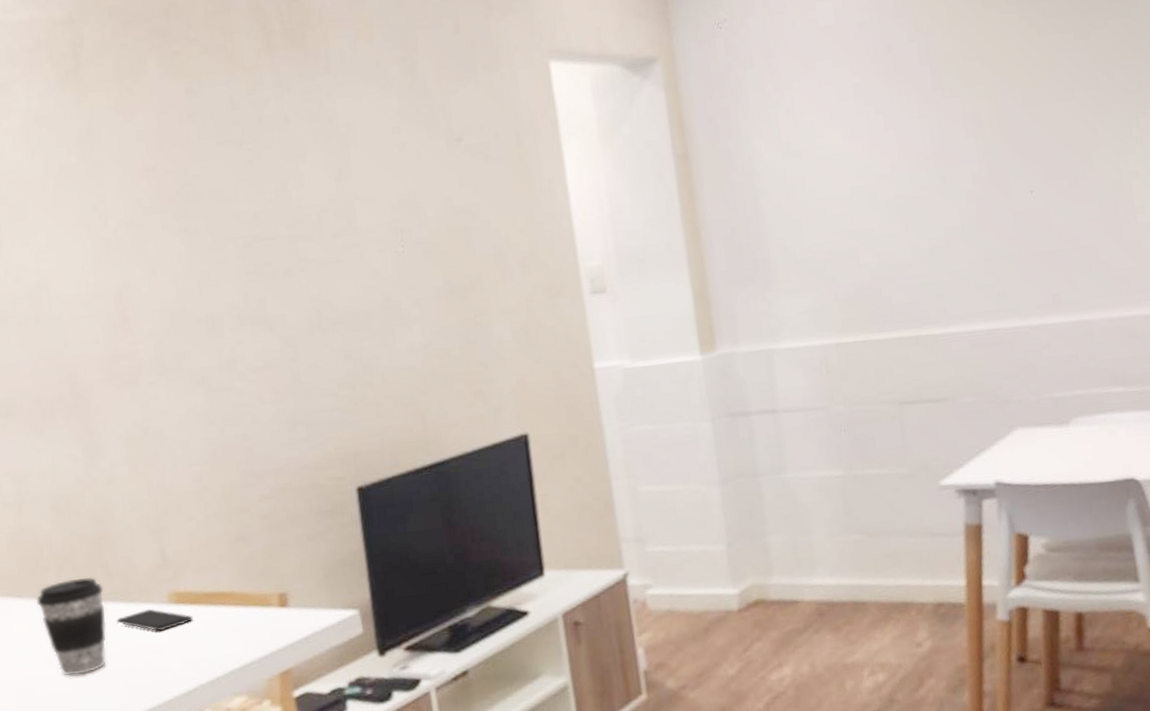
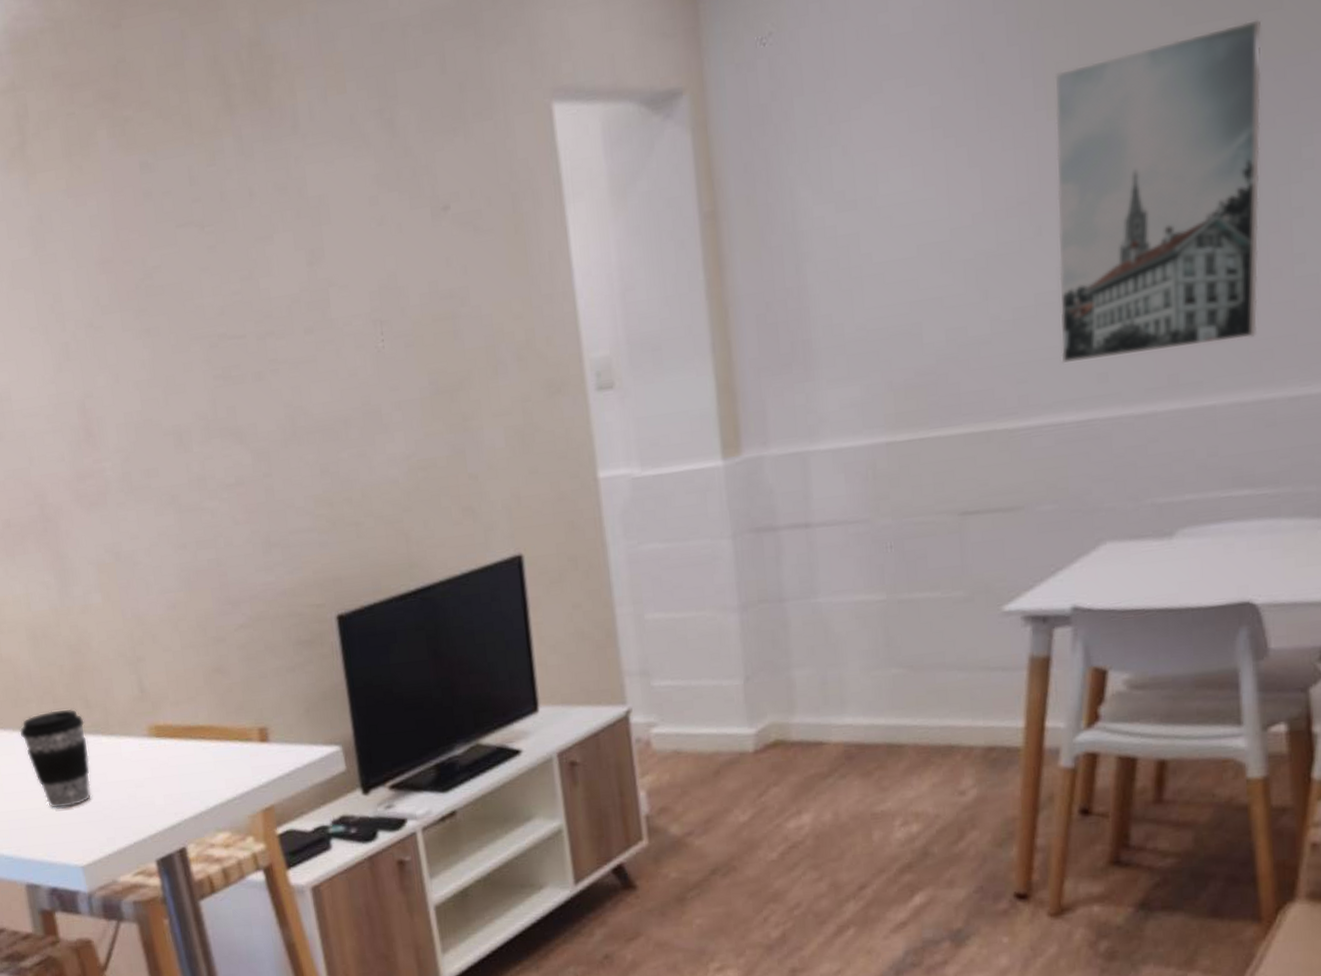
smartphone: present [116,608,194,632] -> none [98,741,175,765]
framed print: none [945,34,1115,284] -> present [1054,19,1262,364]

